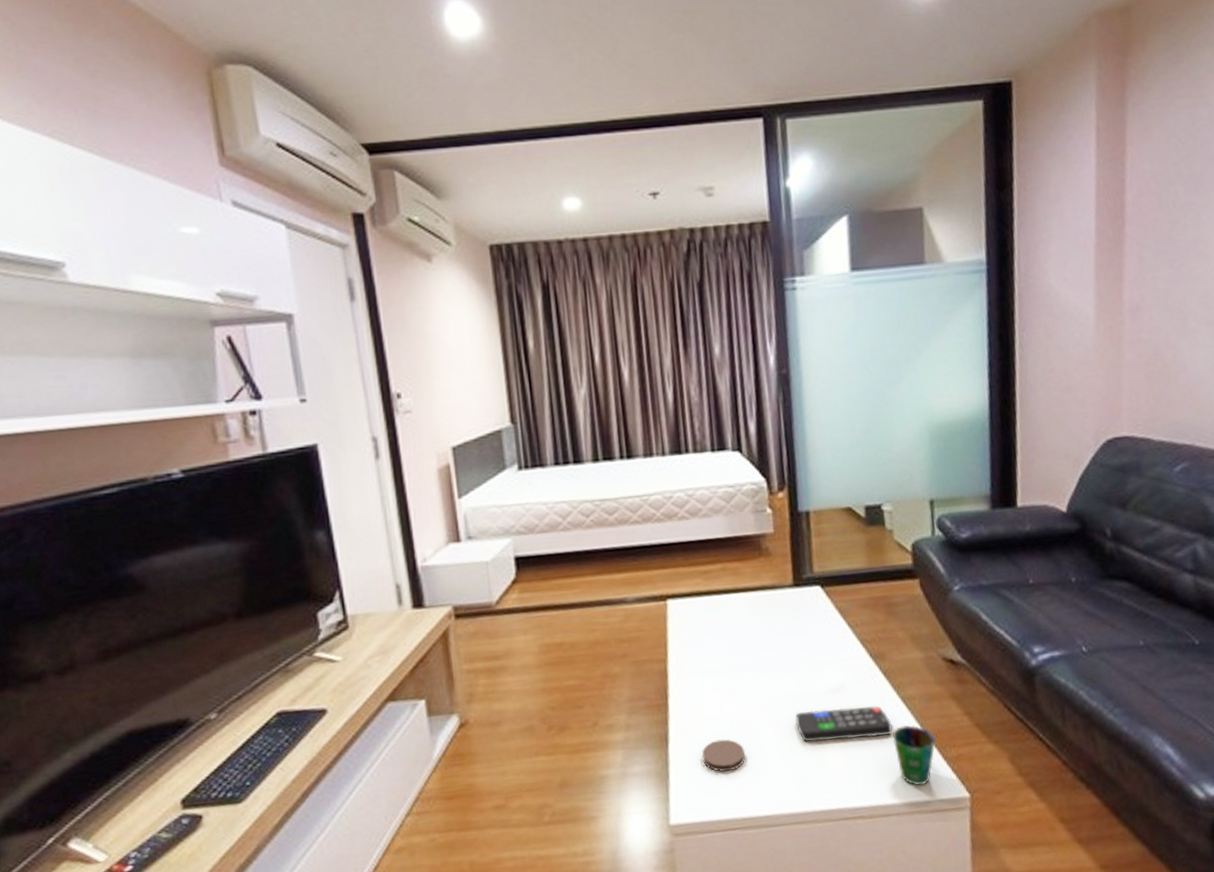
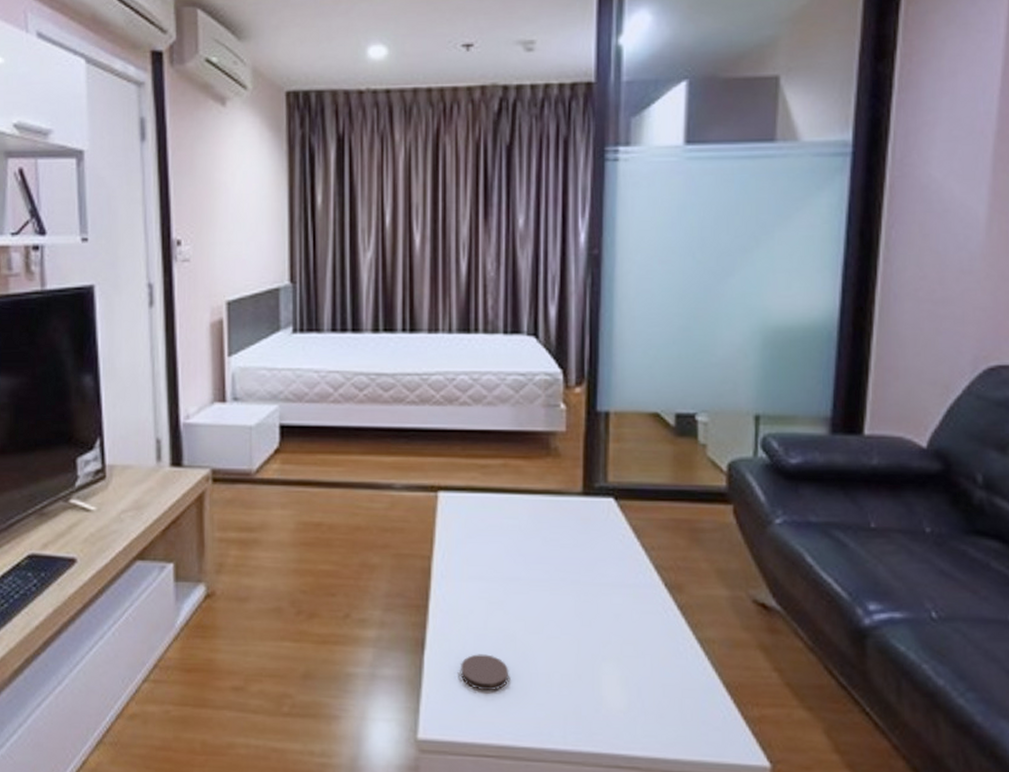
remote control: present [795,705,893,743] -> none [571,637,684,681]
cup: present [892,725,936,786] -> none [682,671,736,744]

